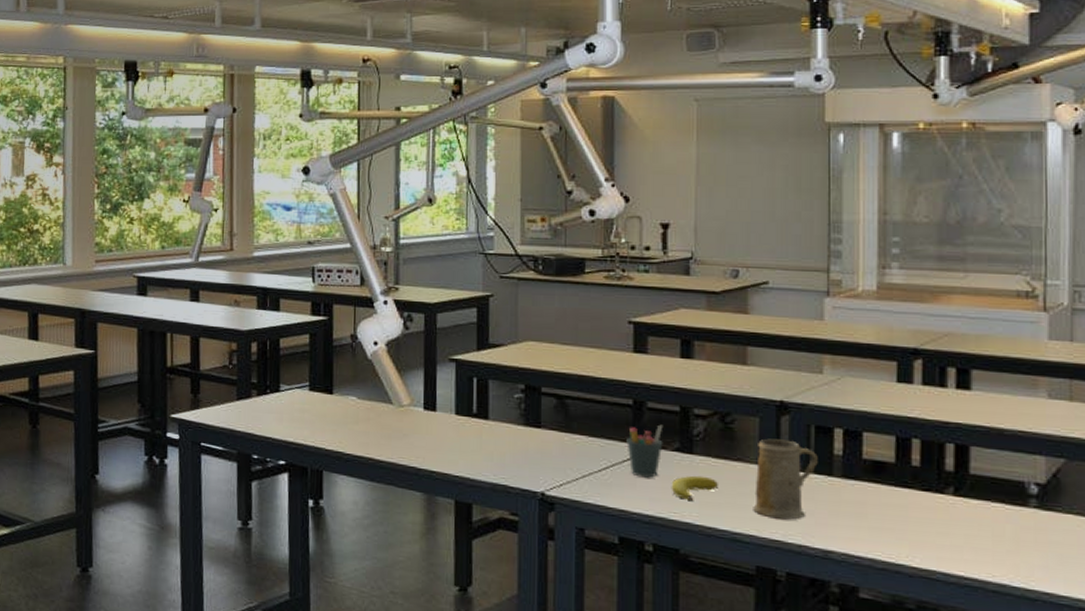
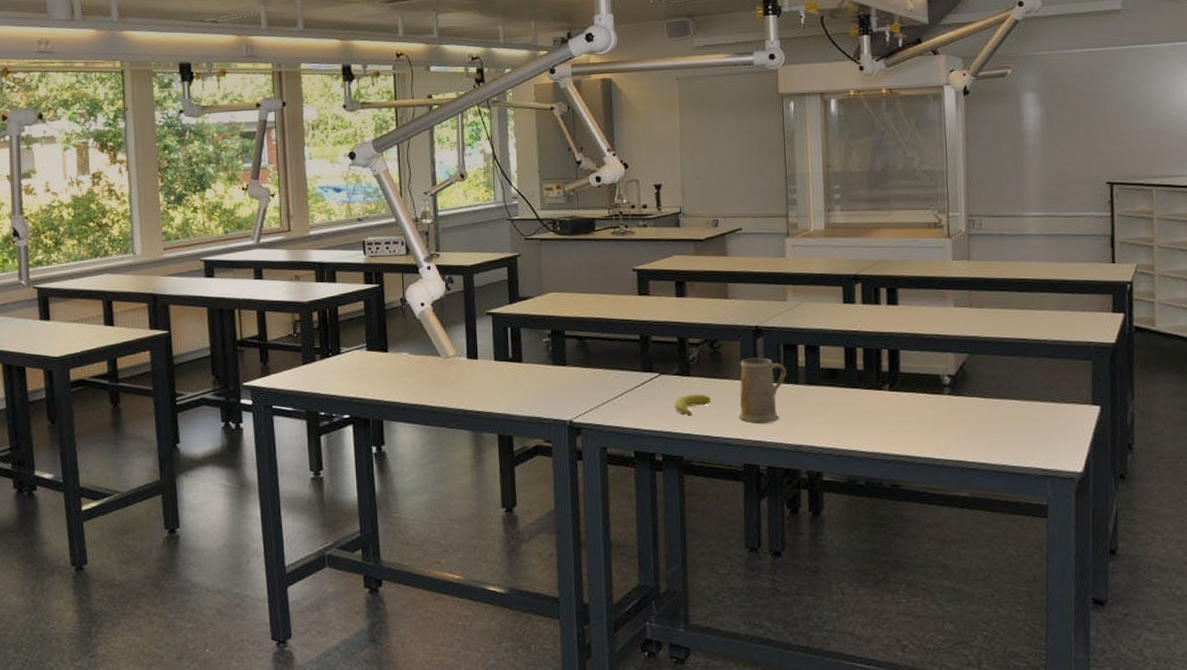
pen holder: present [626,424,664,478] -> none [636,354,666,400]

